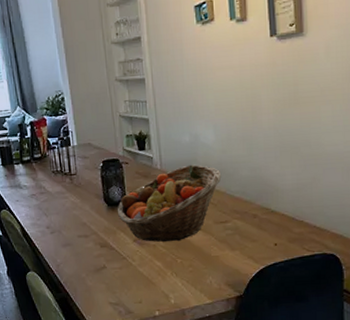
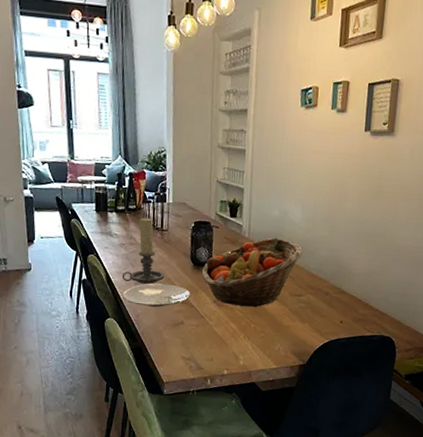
candle holder: none [36,164,80,232] -> present [122,217,165,284]
plate: none [39,229,109,255] -> present [122,283,190,307]

